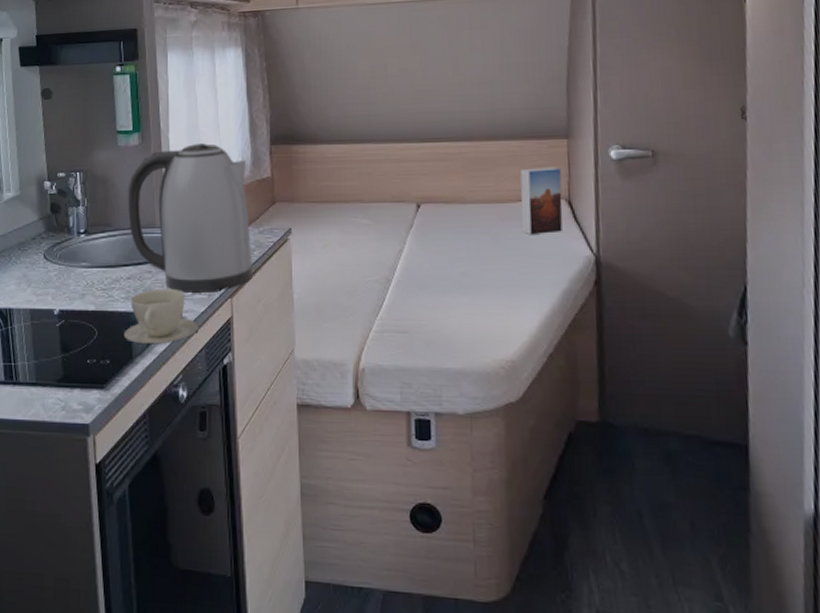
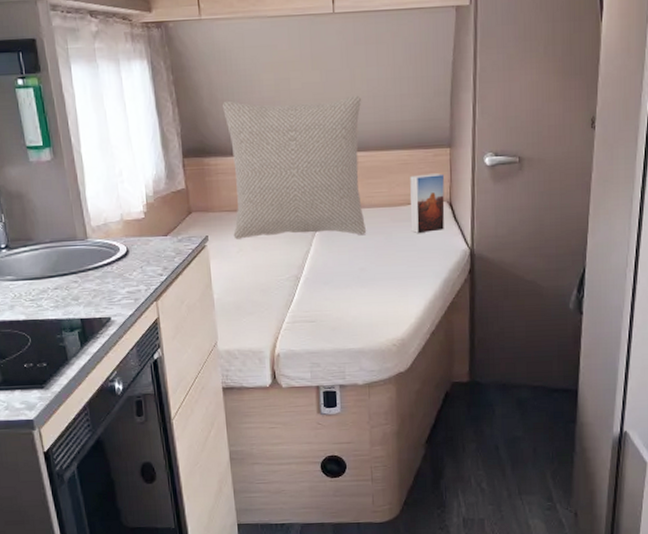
teacup: present [123,288,199,345] -> none [56,295,128,347]
kettle: present [127,142,253,293] -> none [44,156,175,299]
pillow: none [315,83,470,235] -> present [223,96,367,239]

